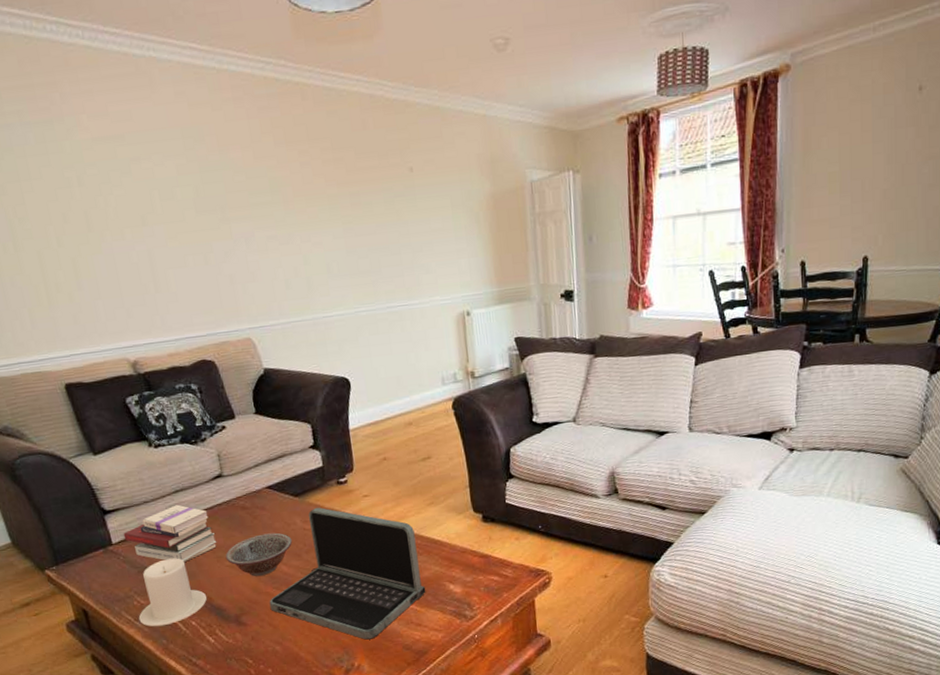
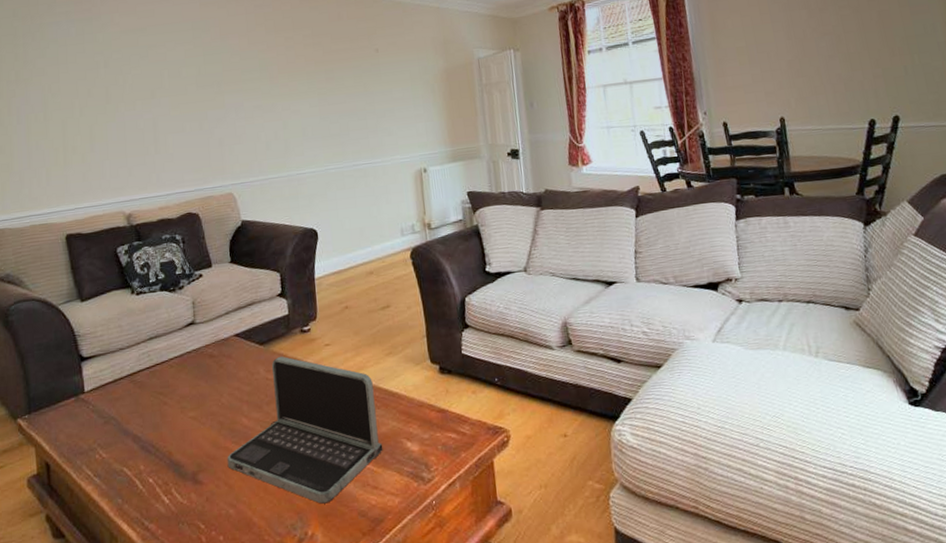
books: present [123,504,217,562] -> none [96,352,183,412]
candle: present [138,558,208,627] -> none [98,408,167,484]
decorative bowl: present [225,532,293,576] -> none [189,382,255,429]

